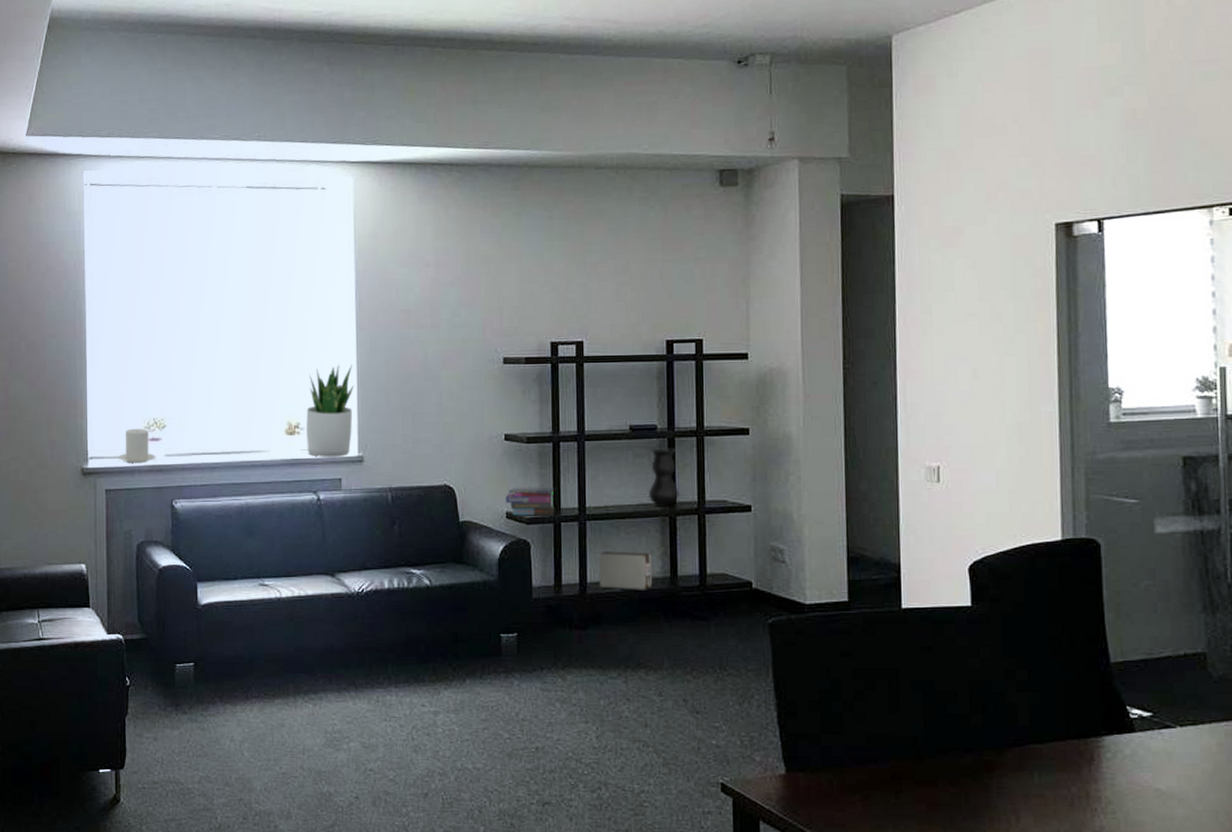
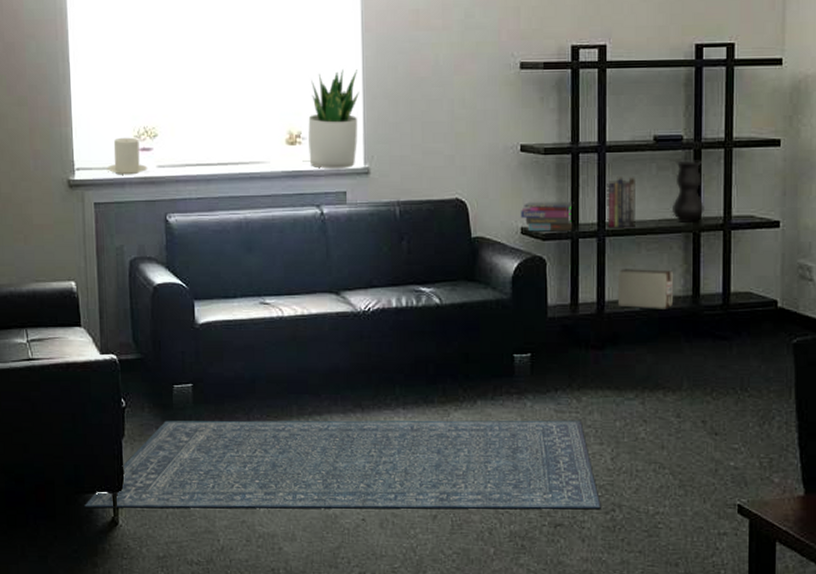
rug: none [88,698,588,788] -> present [84,420,601,510]
books: none [588,463,614,512] -> present [608,176,635,227]

